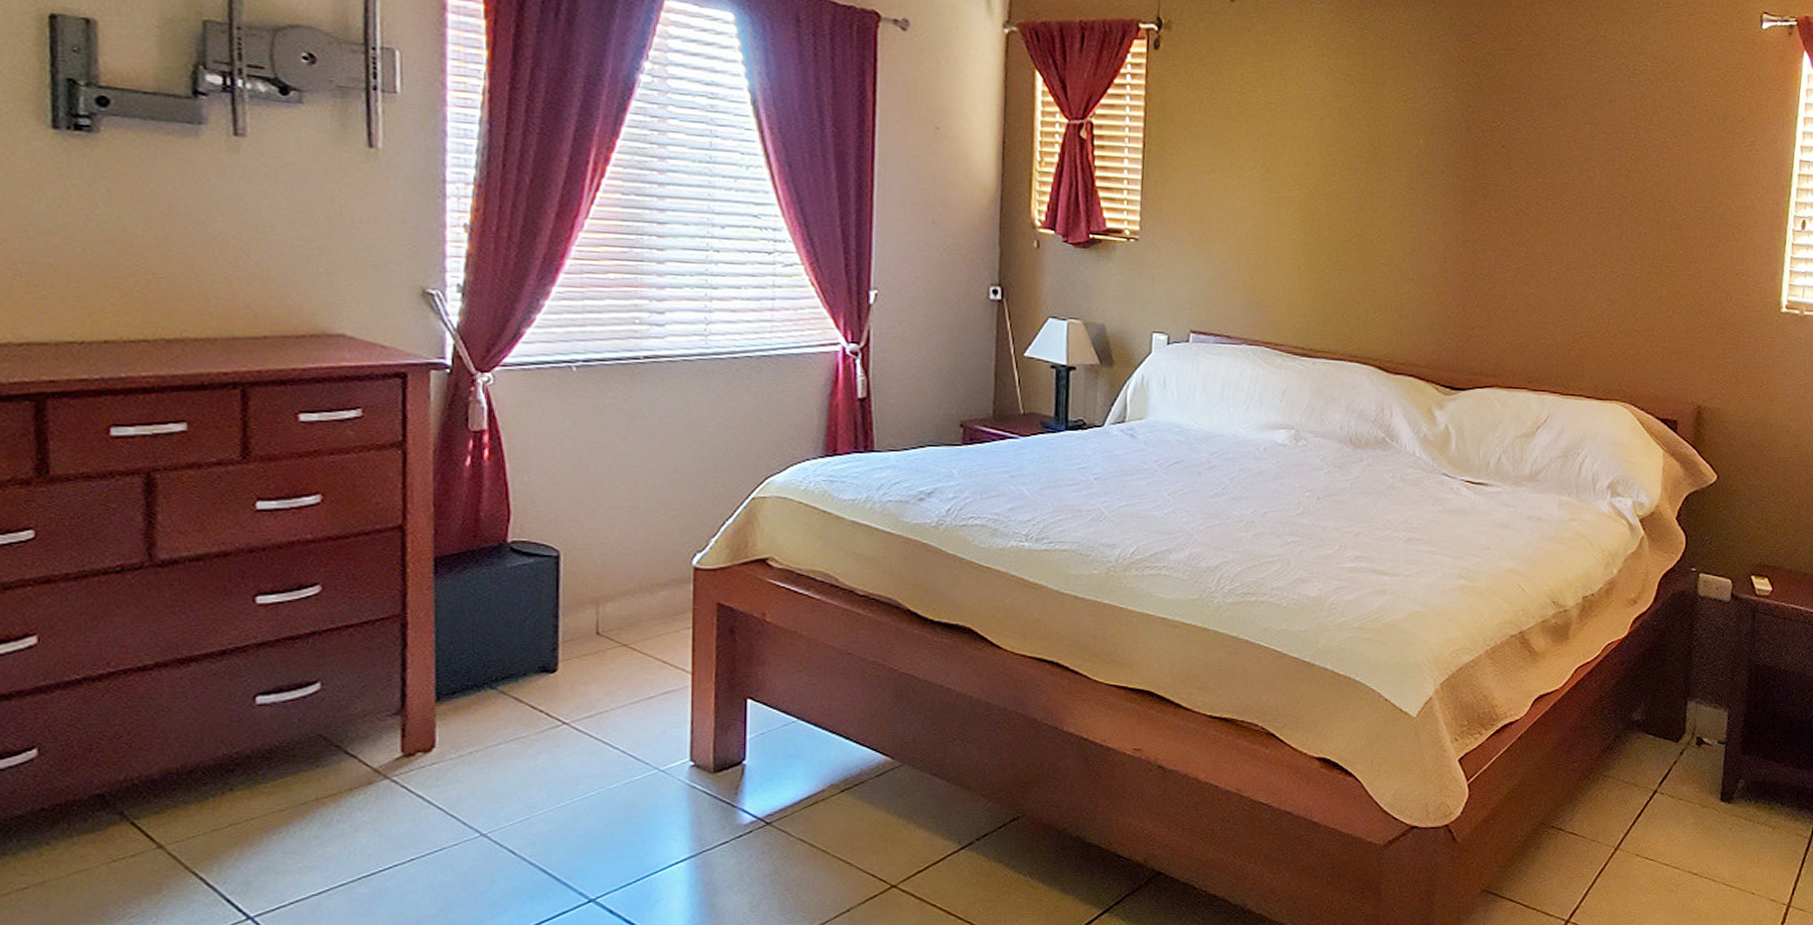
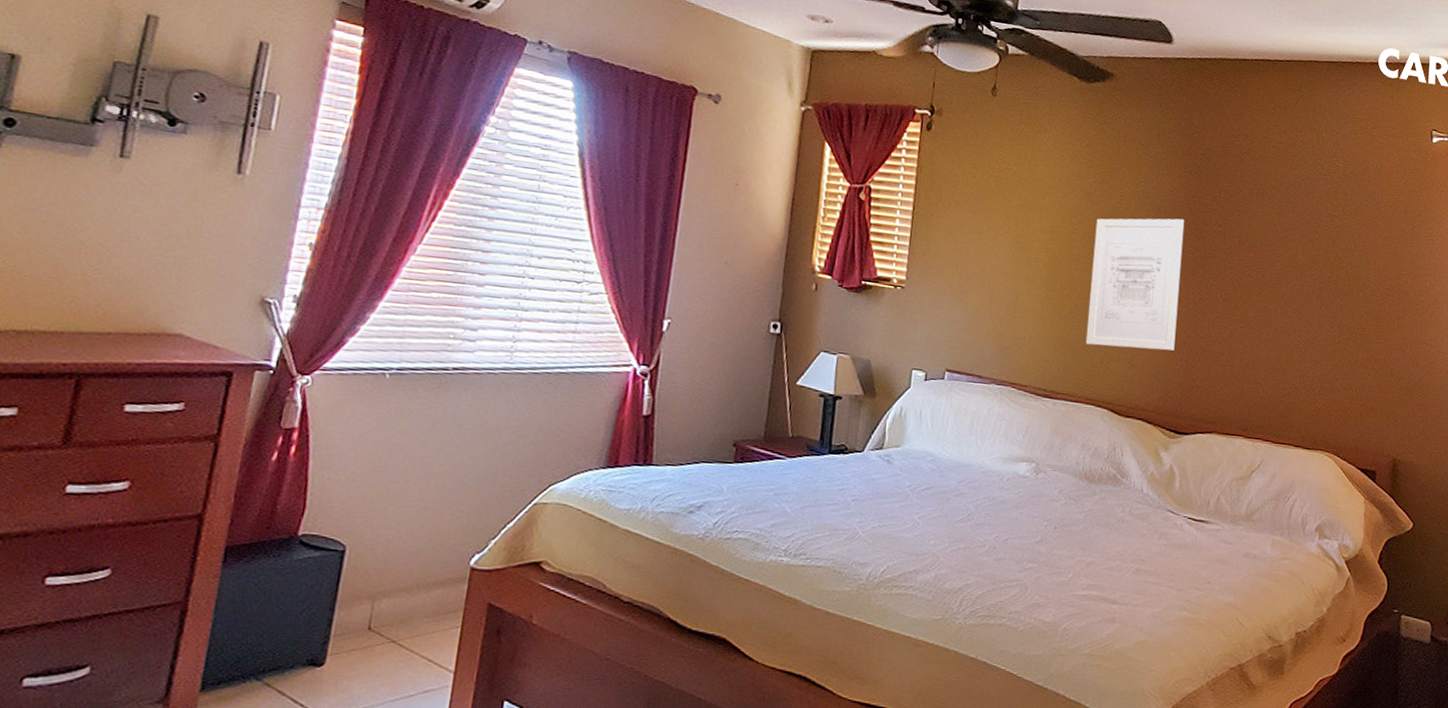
wall art: none [1348,140,1462,297] -> present [1085,218,1185,351]

